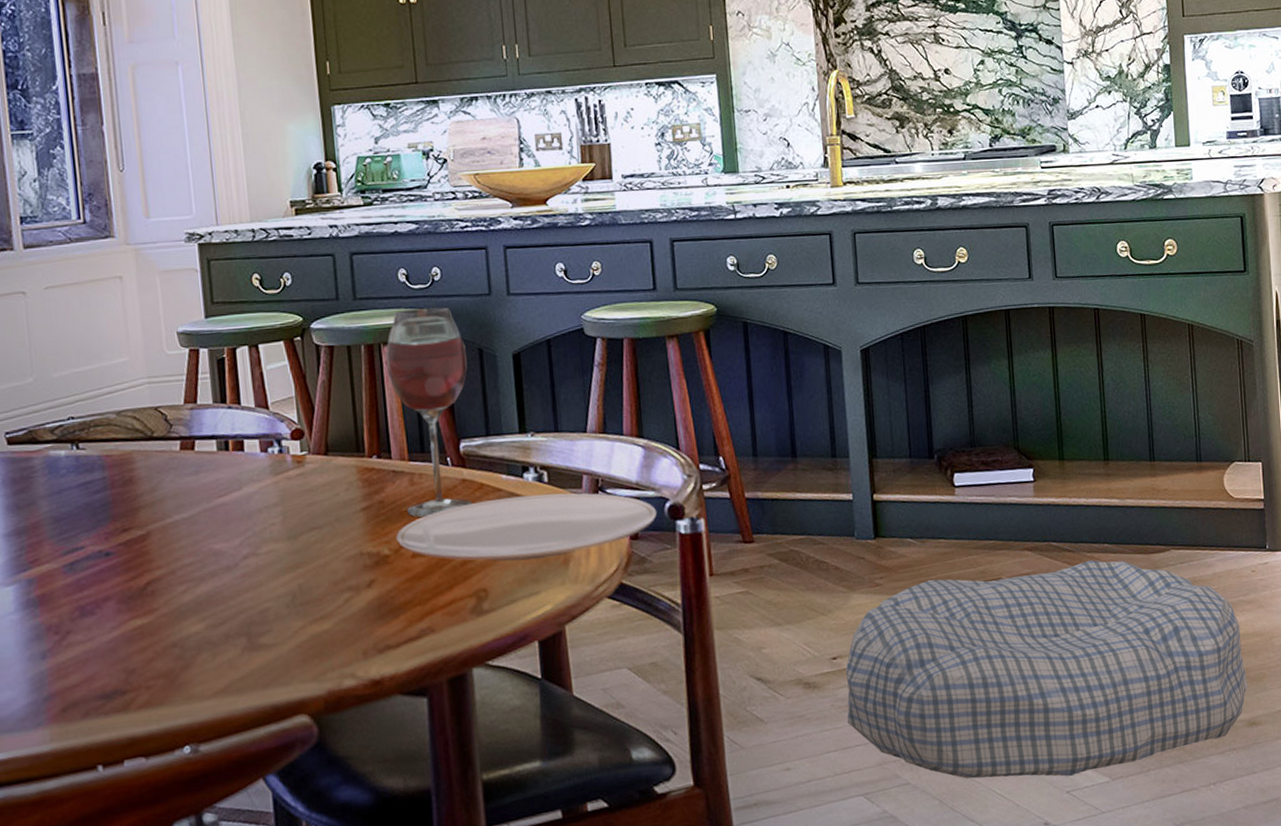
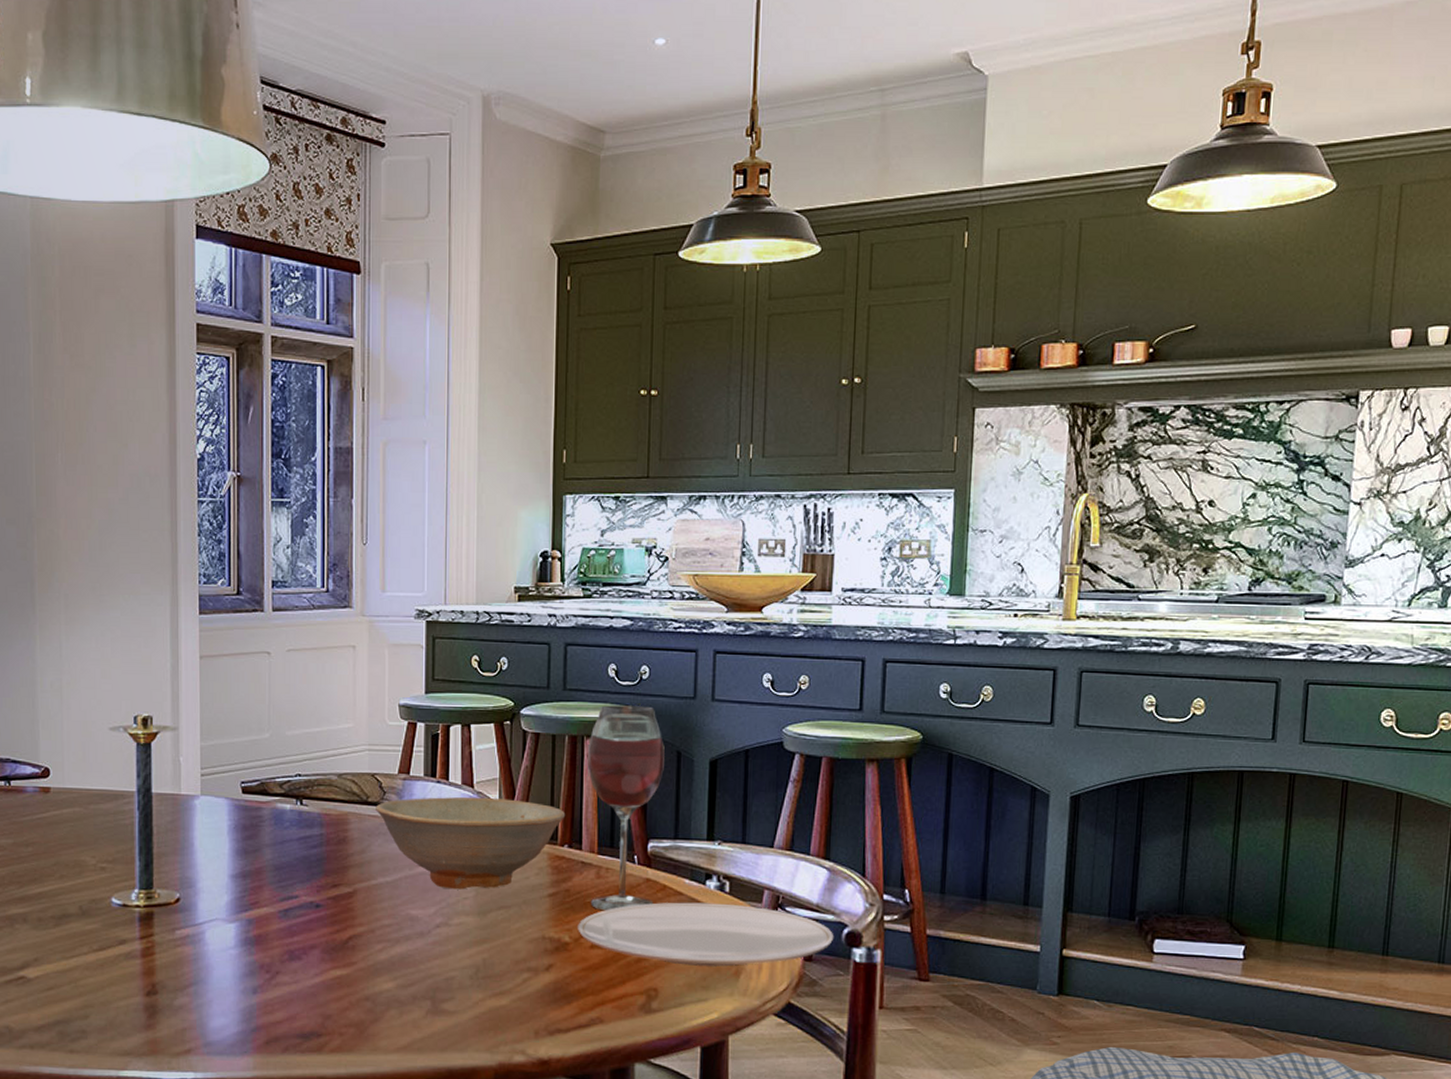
dish: none [163,416,371,517] -> present [376,796,566,890]

